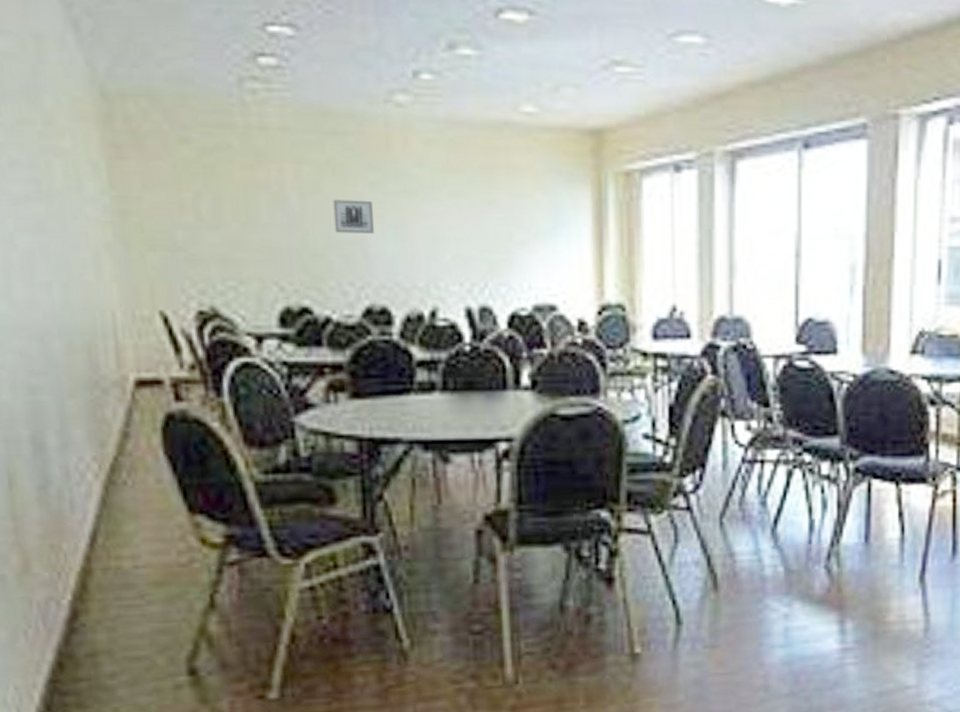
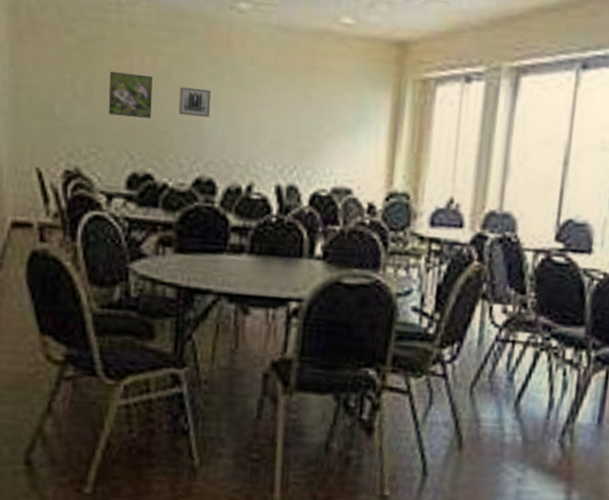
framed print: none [241,187,301,240] -> present [108,71,153,118]

